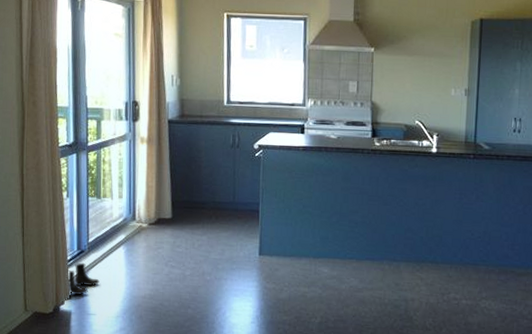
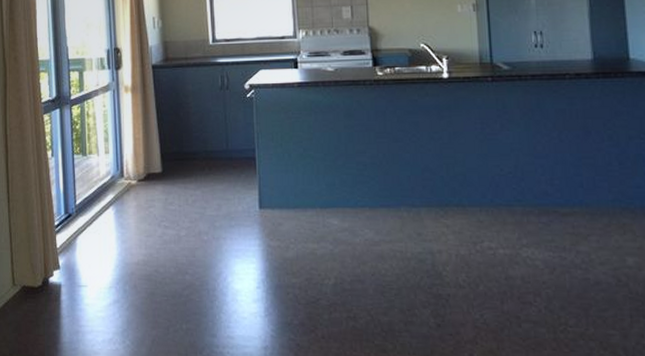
boots: present [67,262,100,295] -> none [55,227,89,265]

